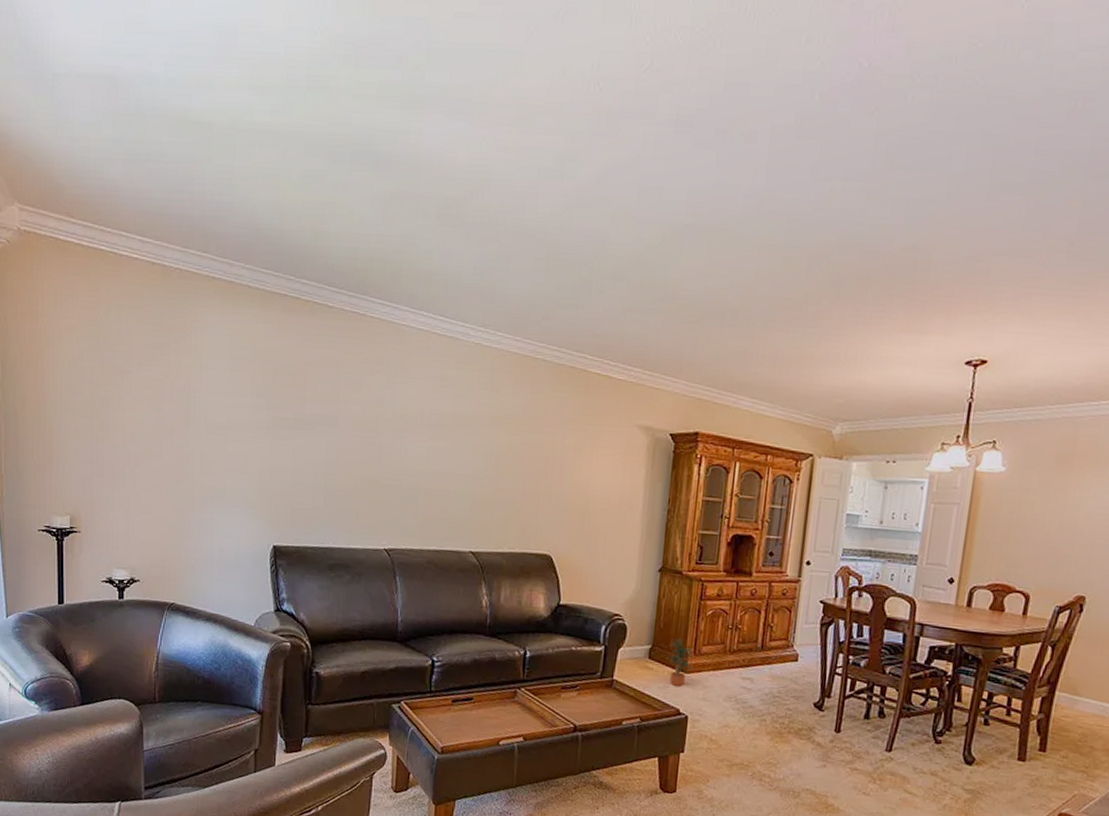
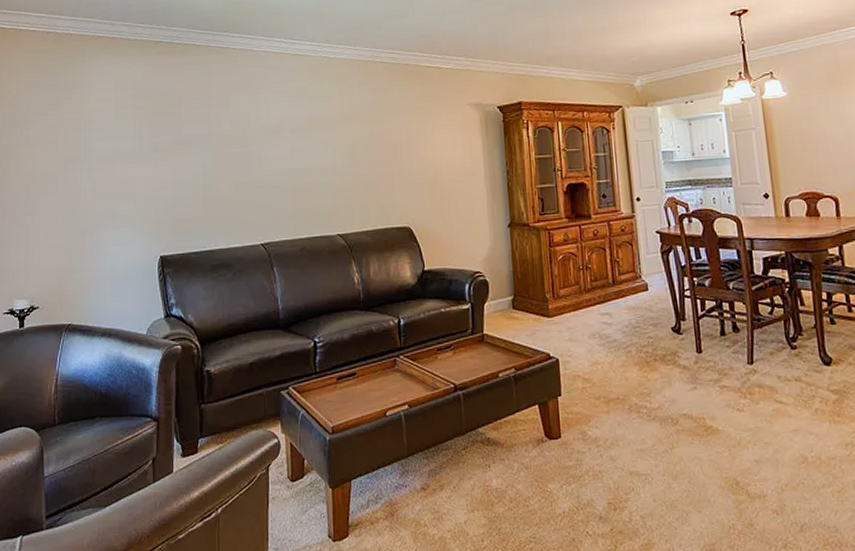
potted plant: present [668,638,695,688] -> none [530,286,554,333]

